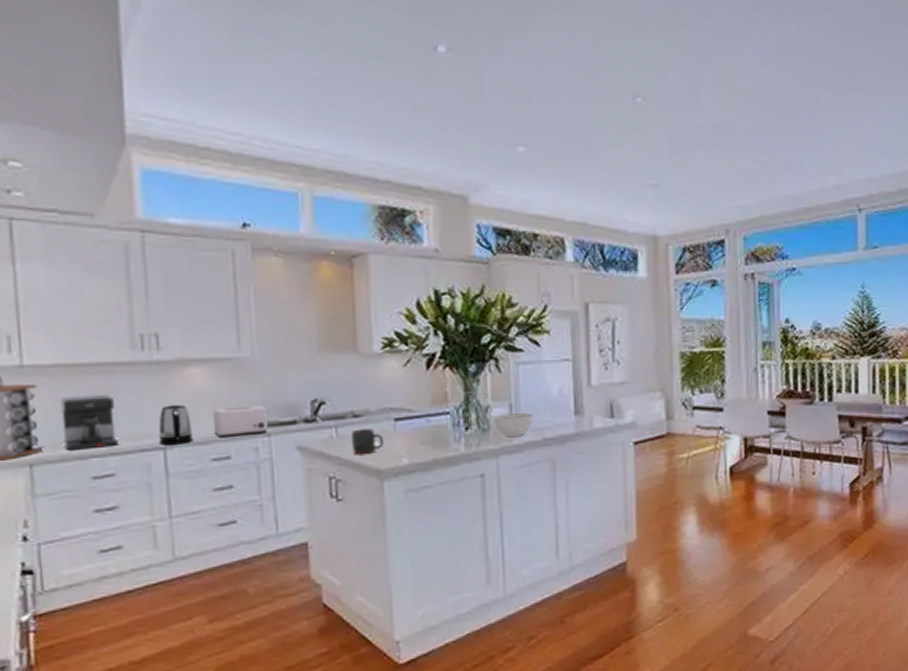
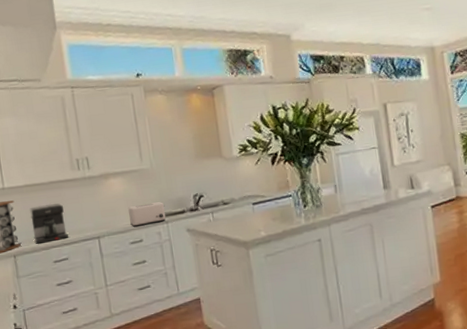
kettle: present [158,404,192,445] -> none [93,205,116,236]
mug: present [350,429,384,454] -> none [223,212,247,232]
bowl: present [495,413,533,438] -> none [325,191,353,211]

